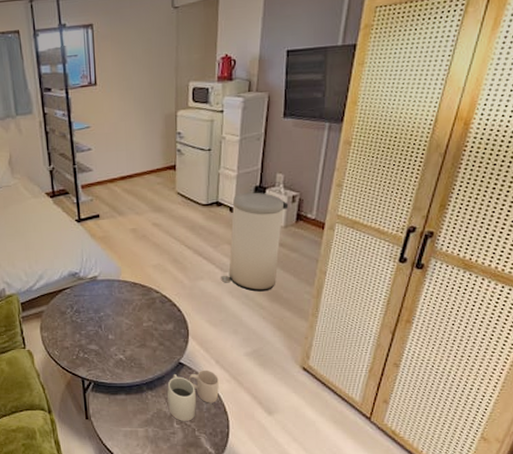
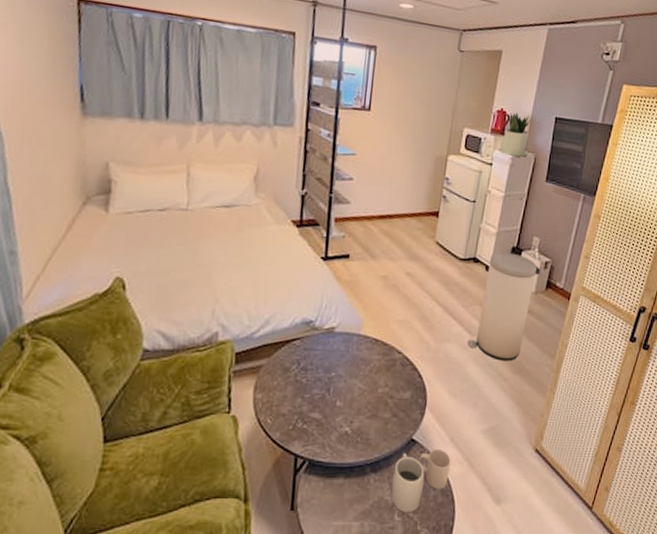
planter: none [228,55,260,100] -> present [499,112,531,158]

